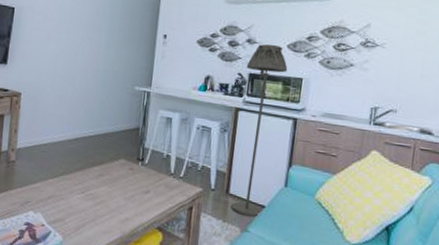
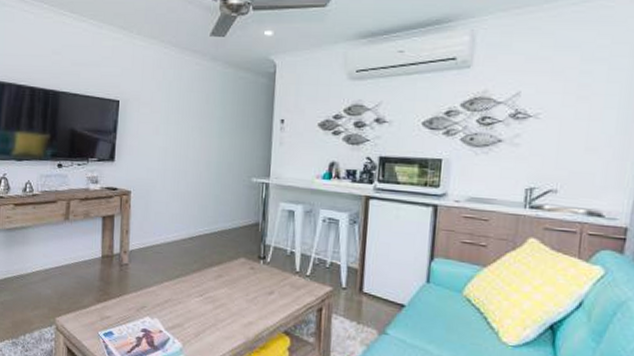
floor lamp: present [231,44,288,217] -> none [365,122,424,318]

